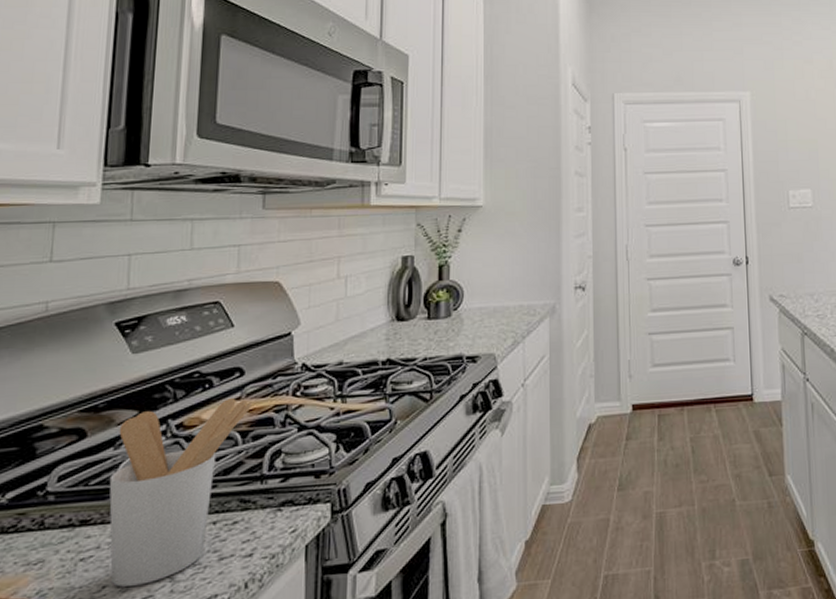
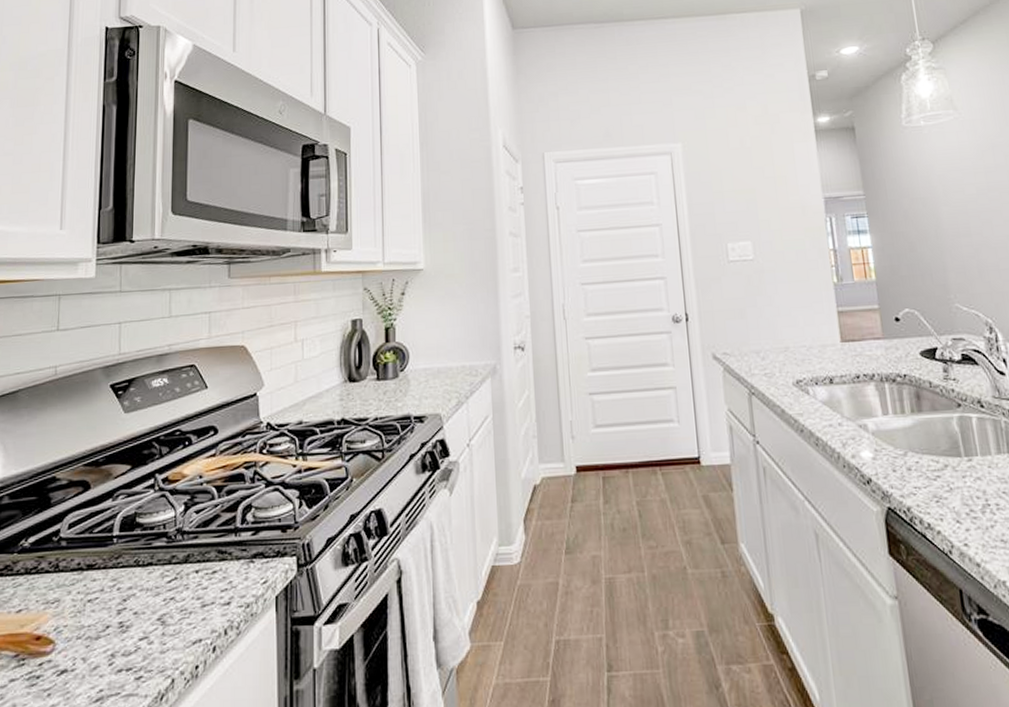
utensil holder: present [109,397,253,587] -> none [109,454,226,627]

